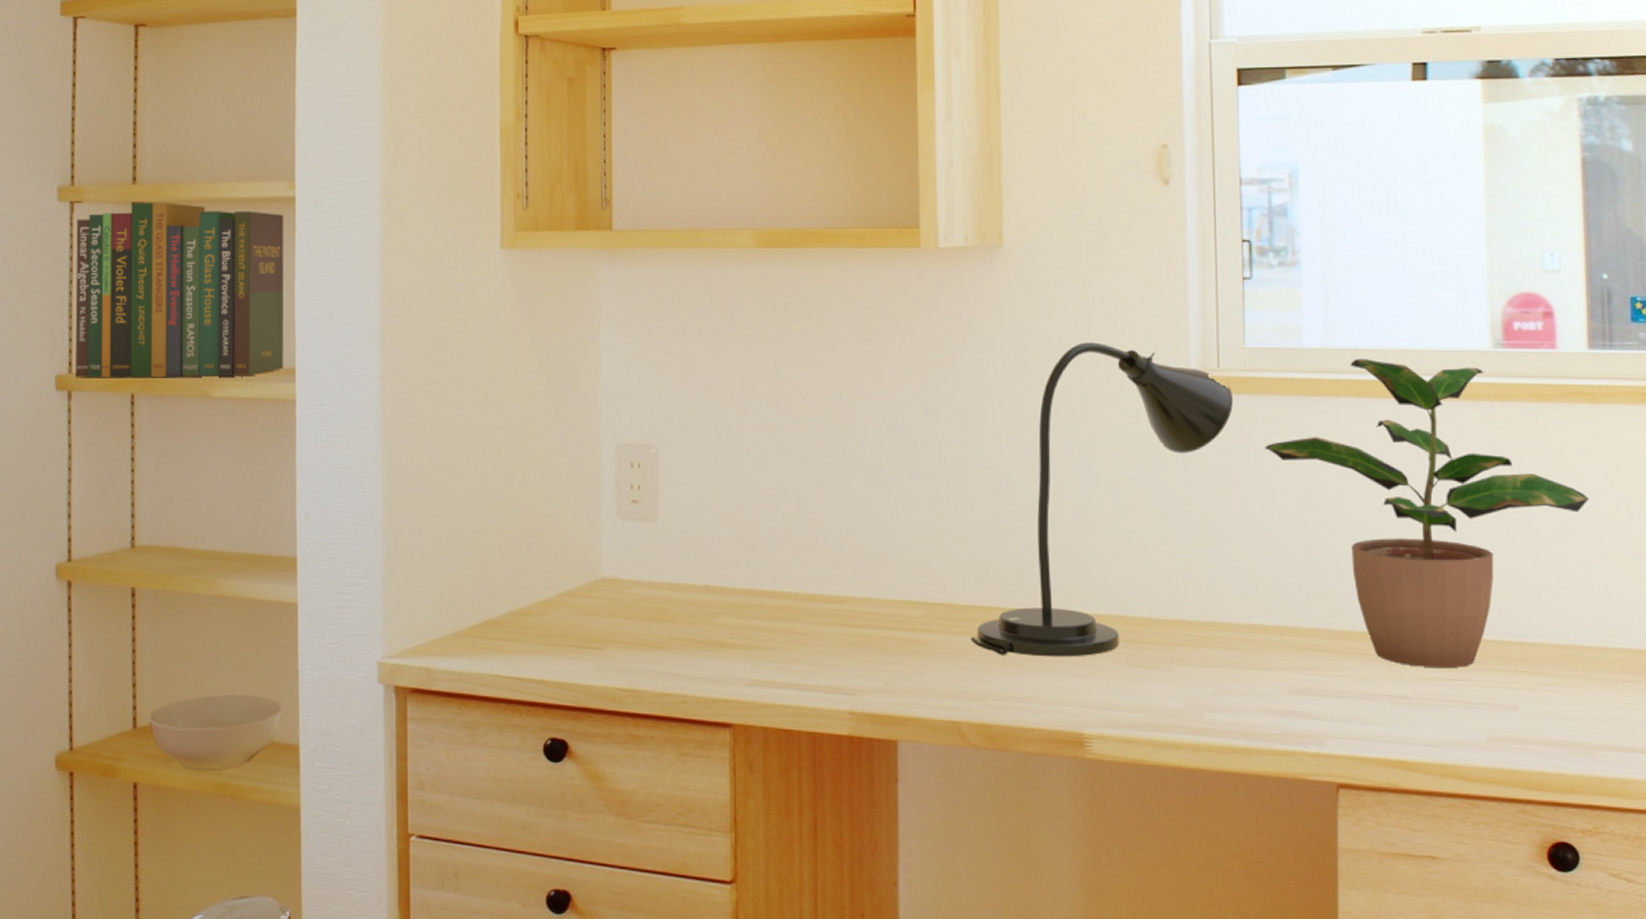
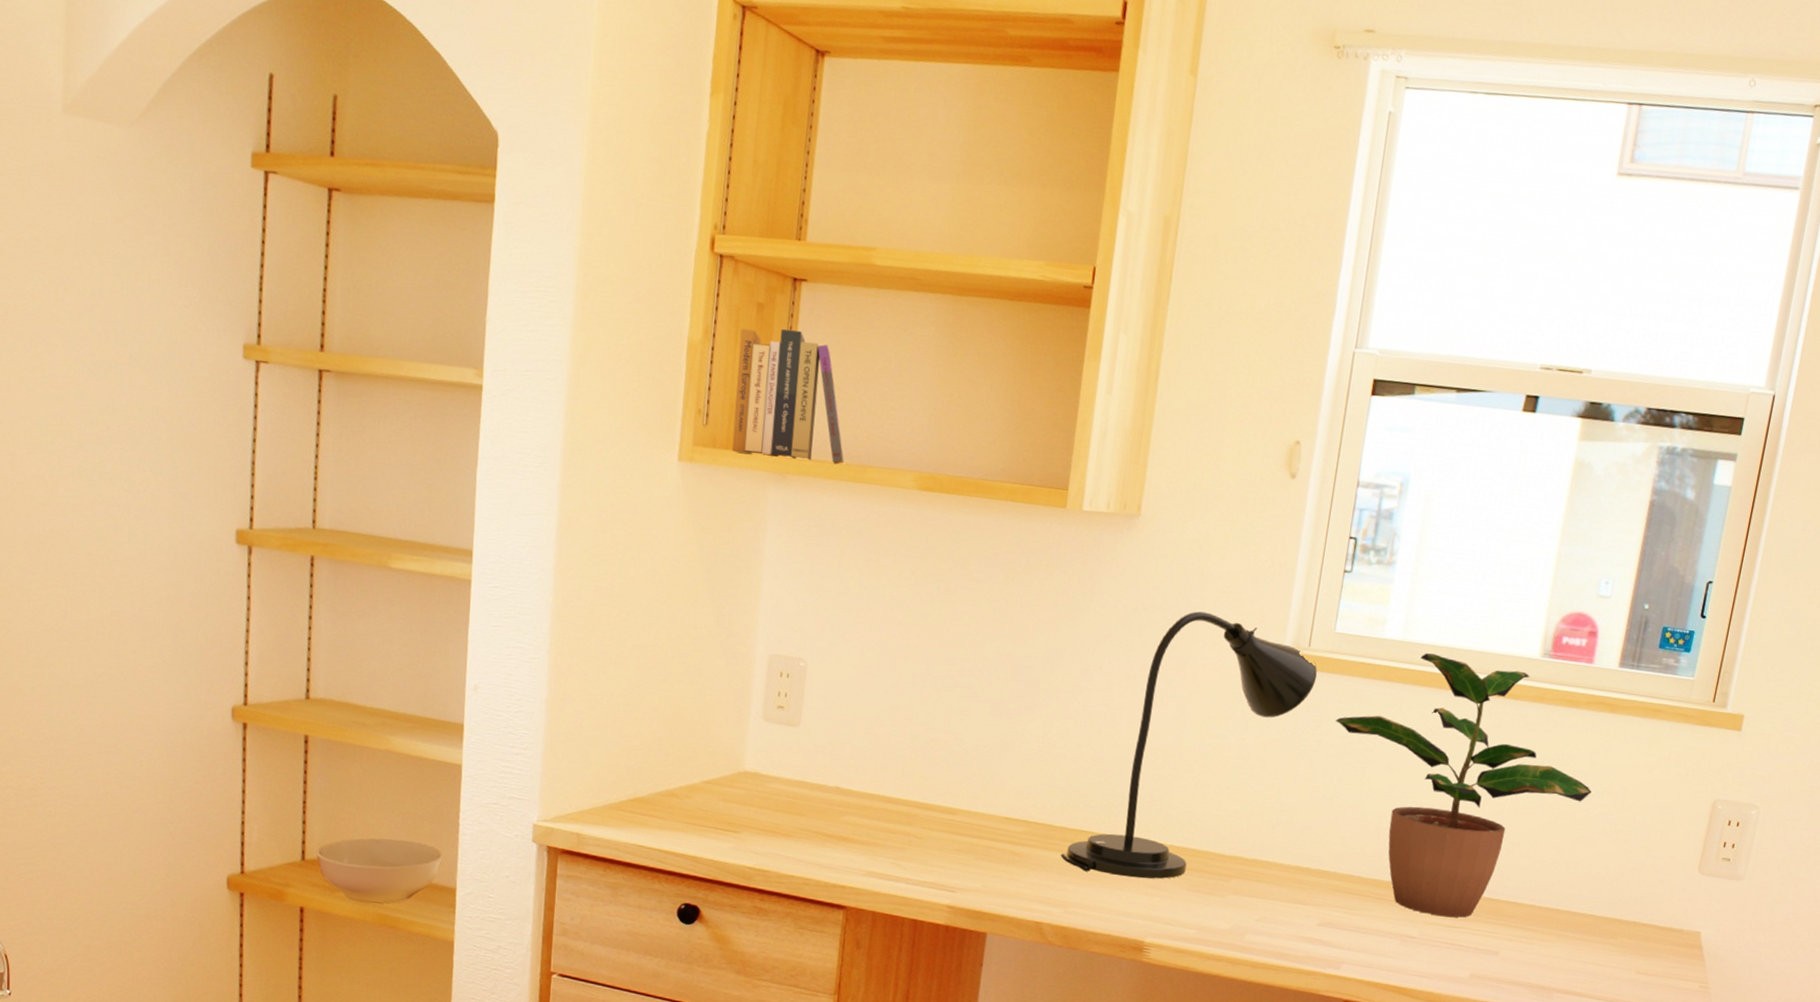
books: present [75,202,284,377] -> none [256,370,470,553]
books: none [553,99,674,233] -> present [731,328,844,465]

